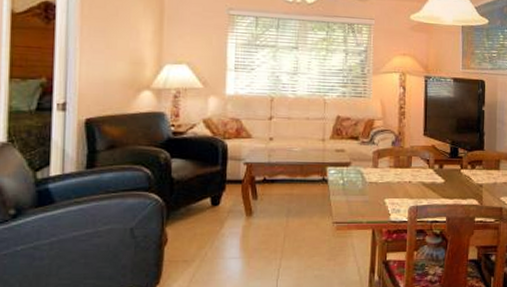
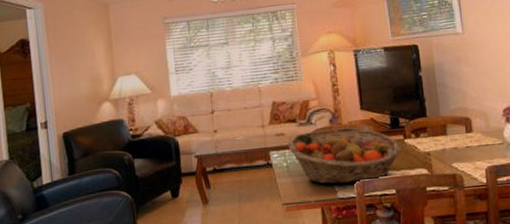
fruit basket: none [347,151,457,207] -> present [288,127,401,184]

